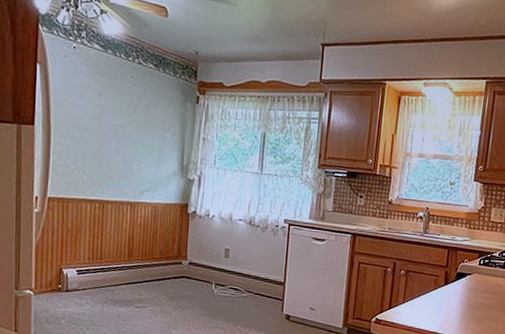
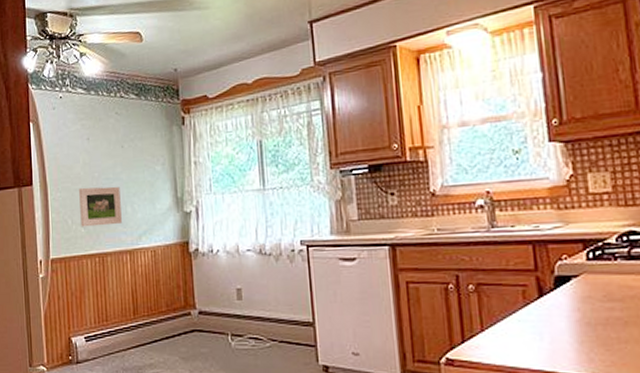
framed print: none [84,137,128,178] -> present [79,186,122,227]

